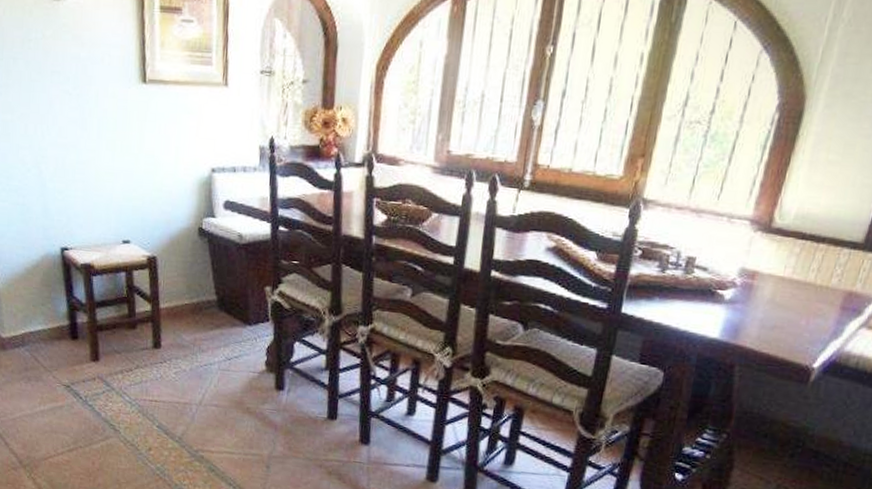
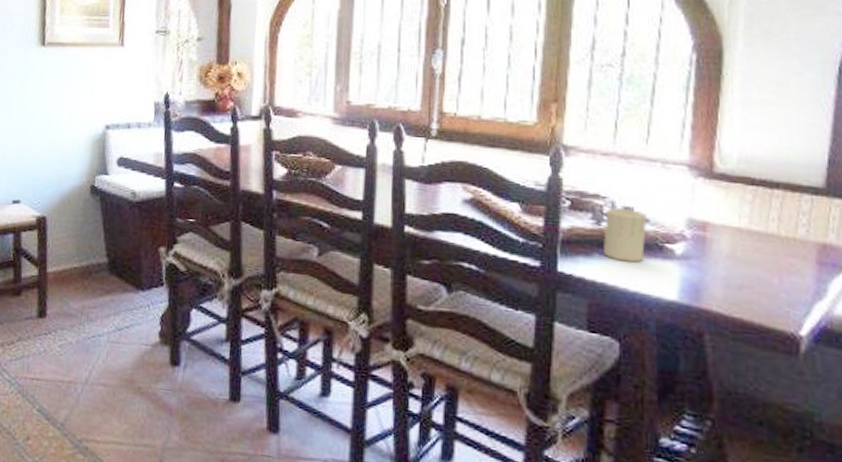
candle: none [663,257,706,306] -> present [604,208,647,263]

